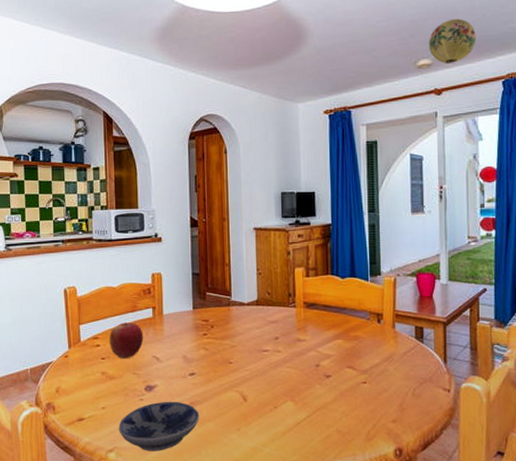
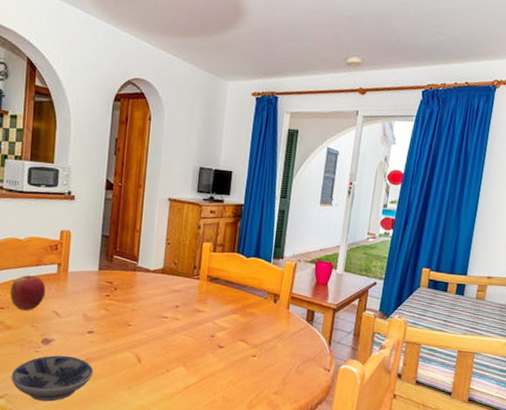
paper lantern: present [428,18,477,65] -> none [360,21,407,66]

